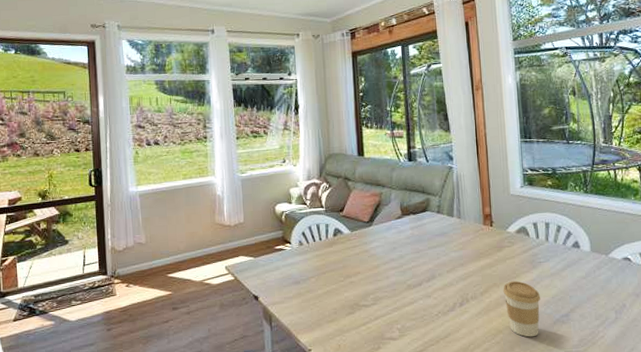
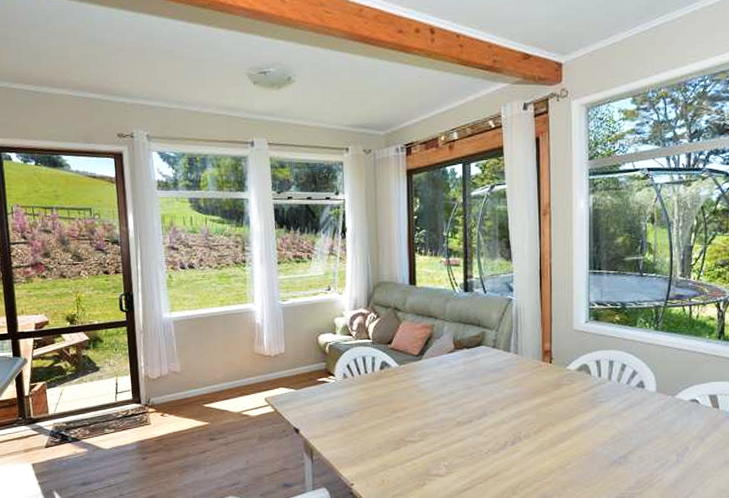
coffee cup: present [503,281,540,337] -> none [558,420,598,478]

